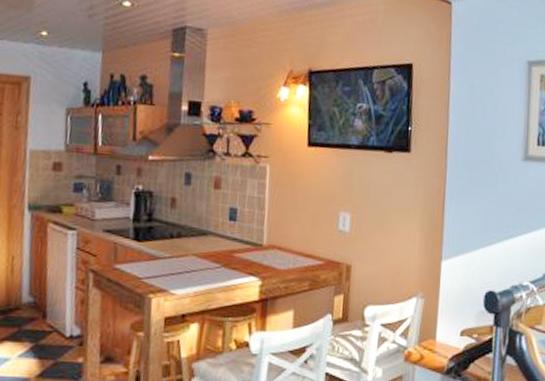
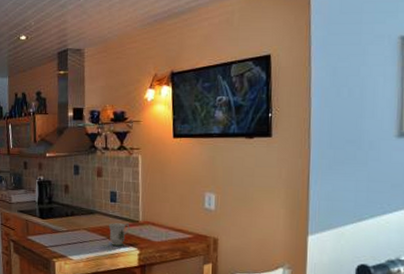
mug: none [224,246,252,276] -> present [108,223,130,246]

